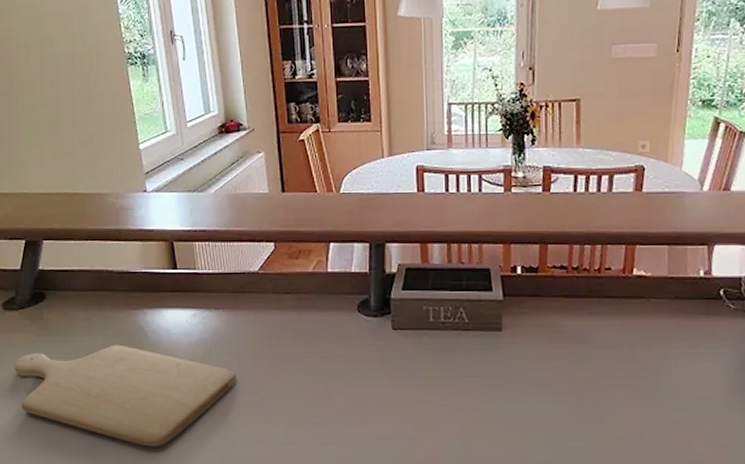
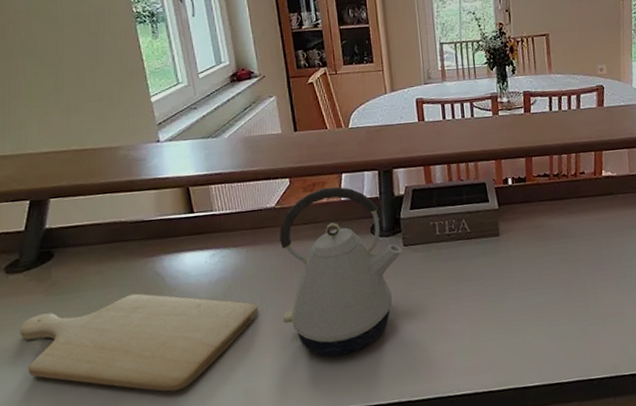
kettle: none [260,256,391,437] -> present [279,186,403,357]

